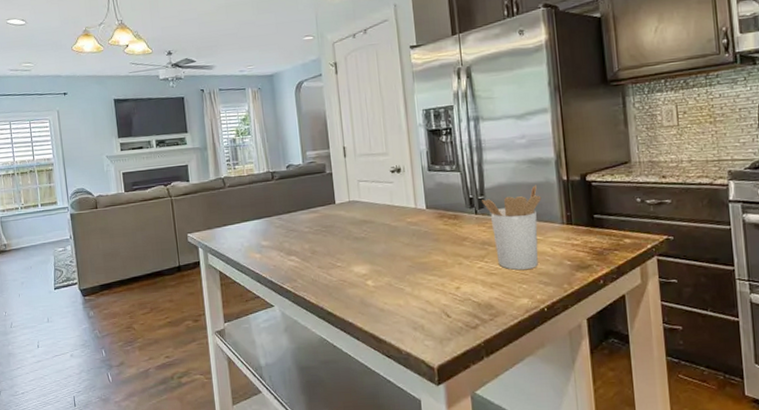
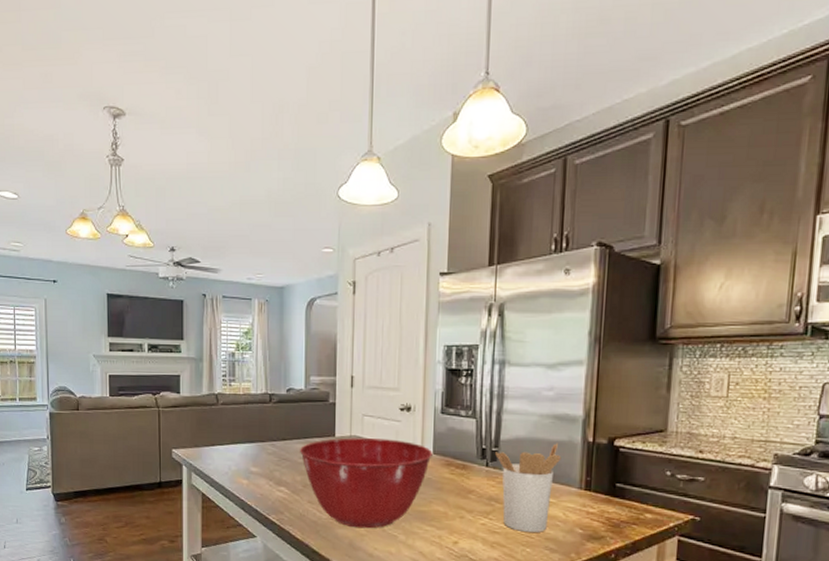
mixing bowl: none [305,199,426,286] -> present [300,438,433,529]

